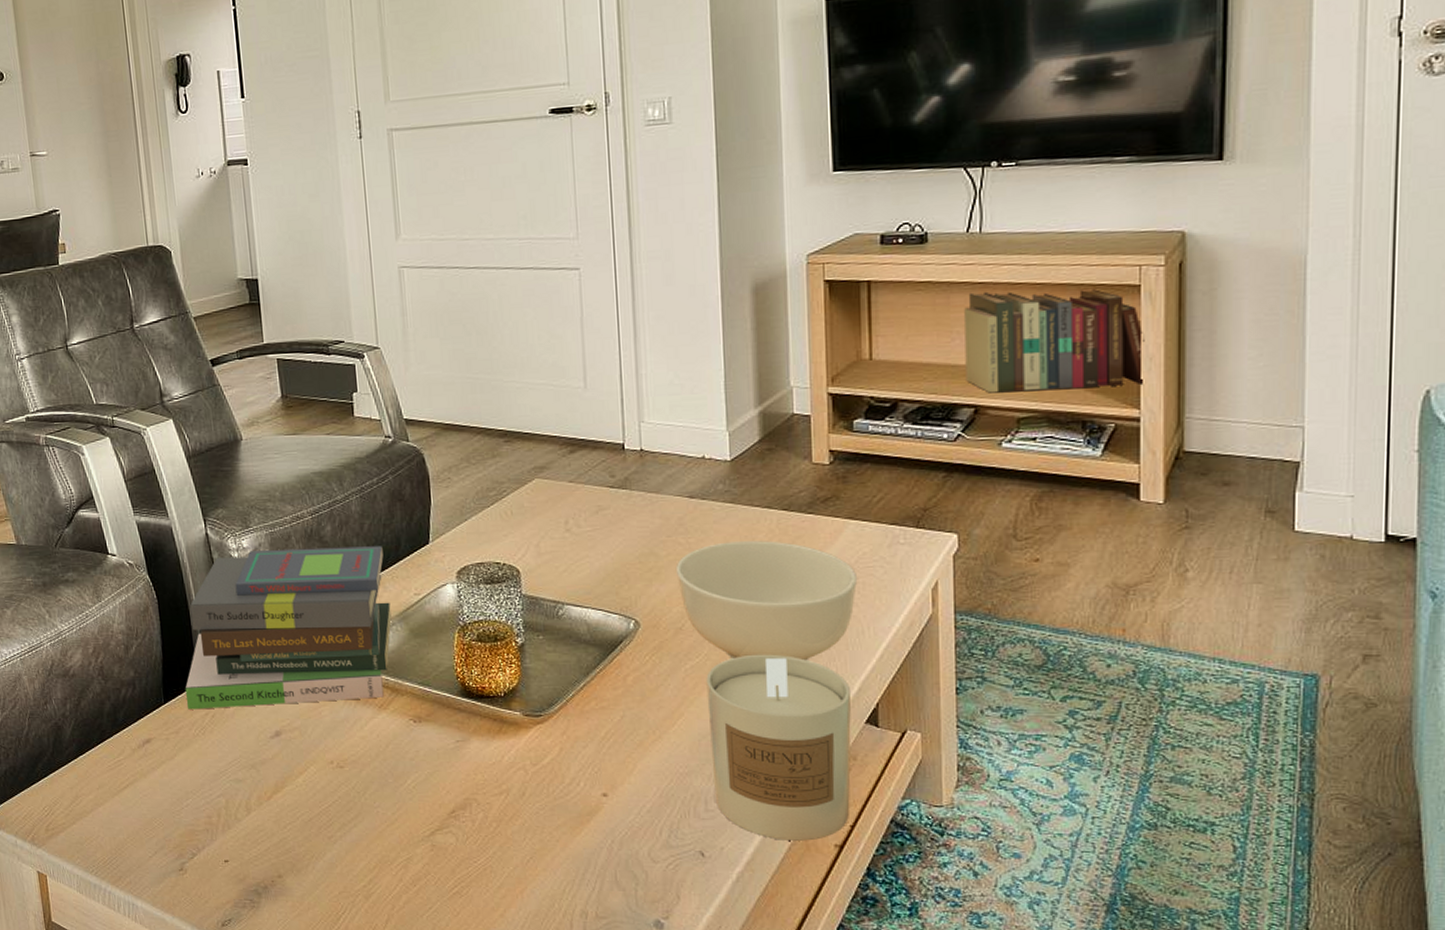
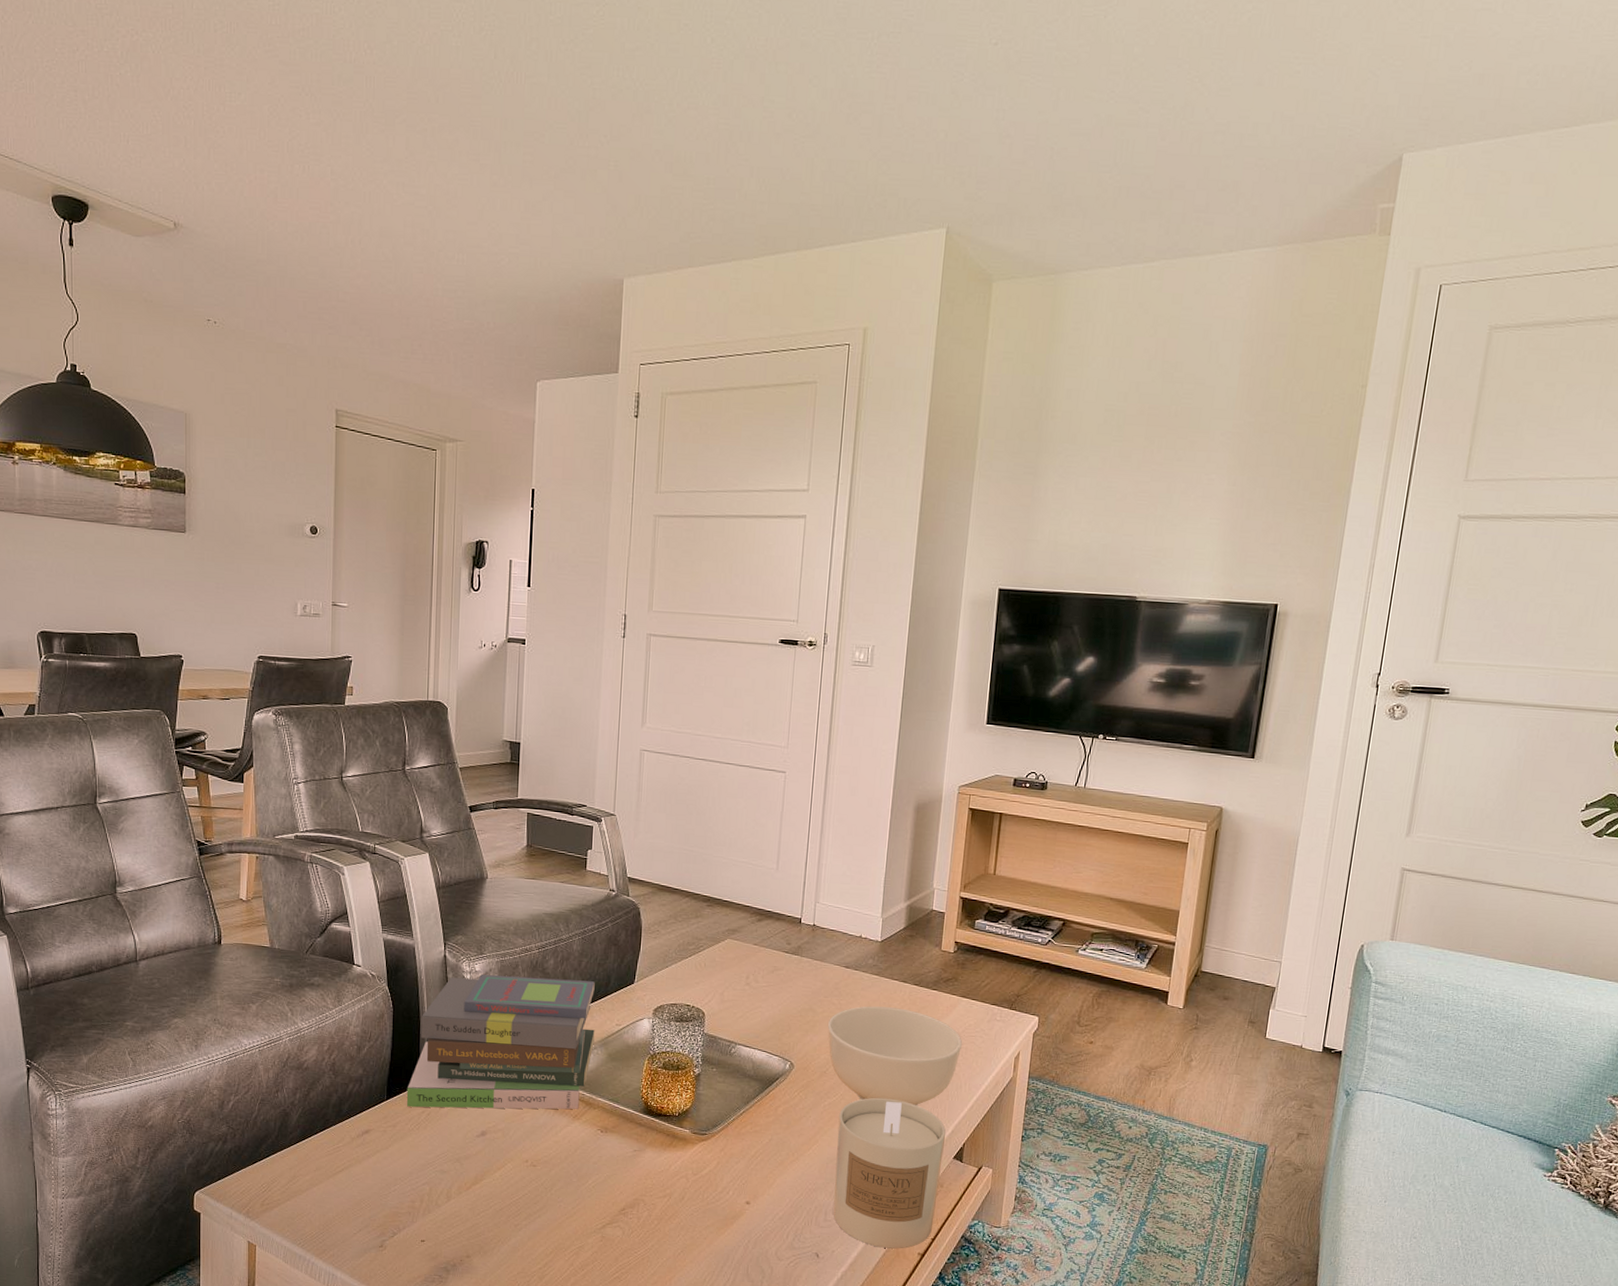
books: present [964,289,1145,393] -> none [1060,832,1186,919]

